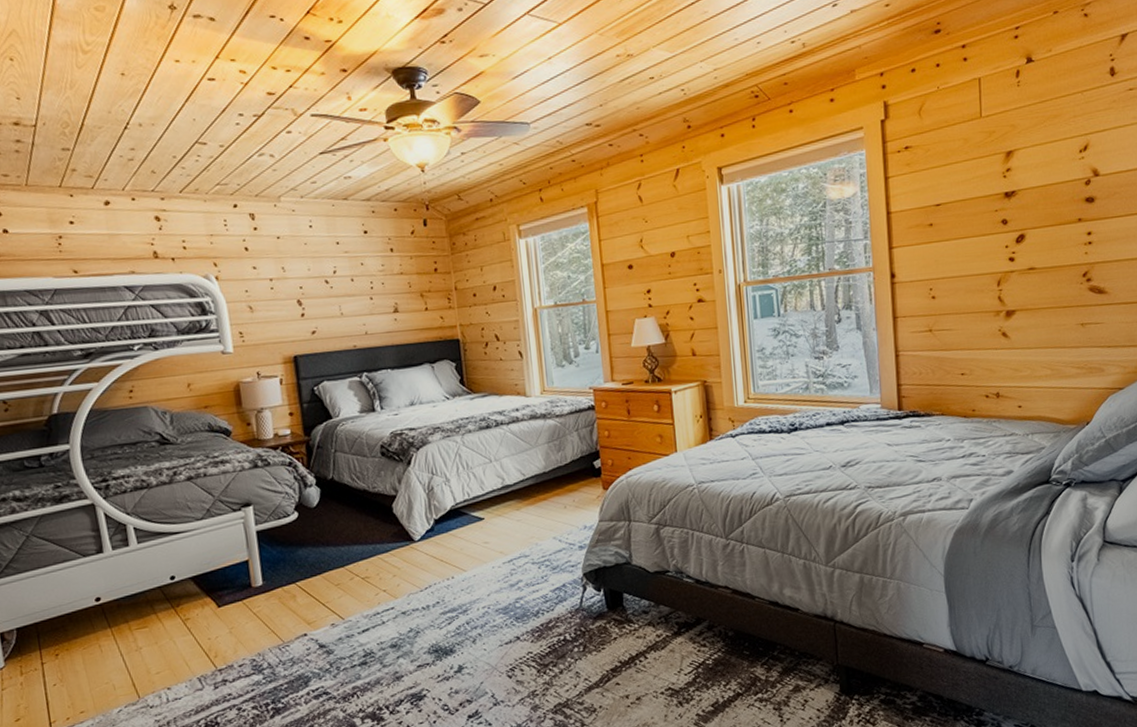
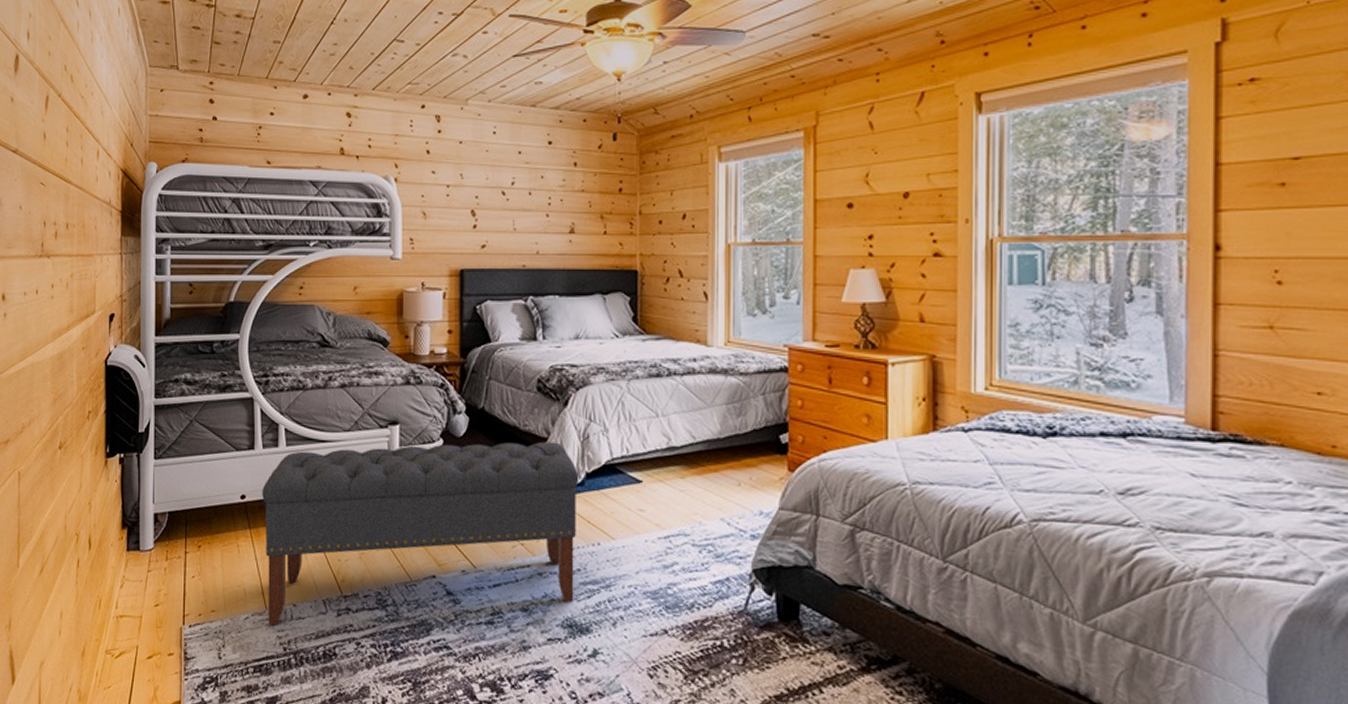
bench: none [118,497,437,712] -> present [262,441,579,625]

